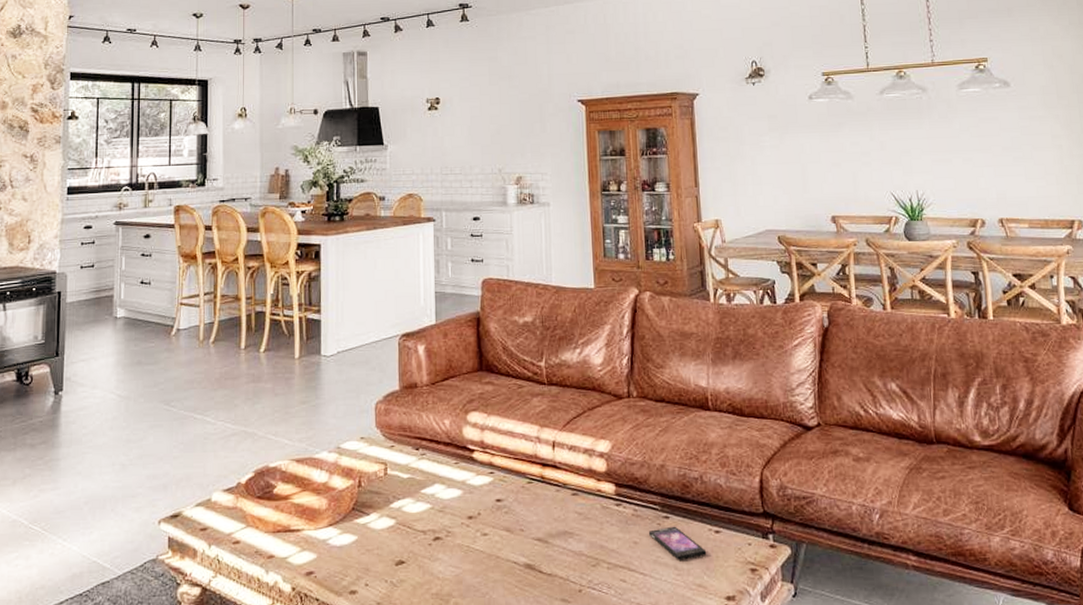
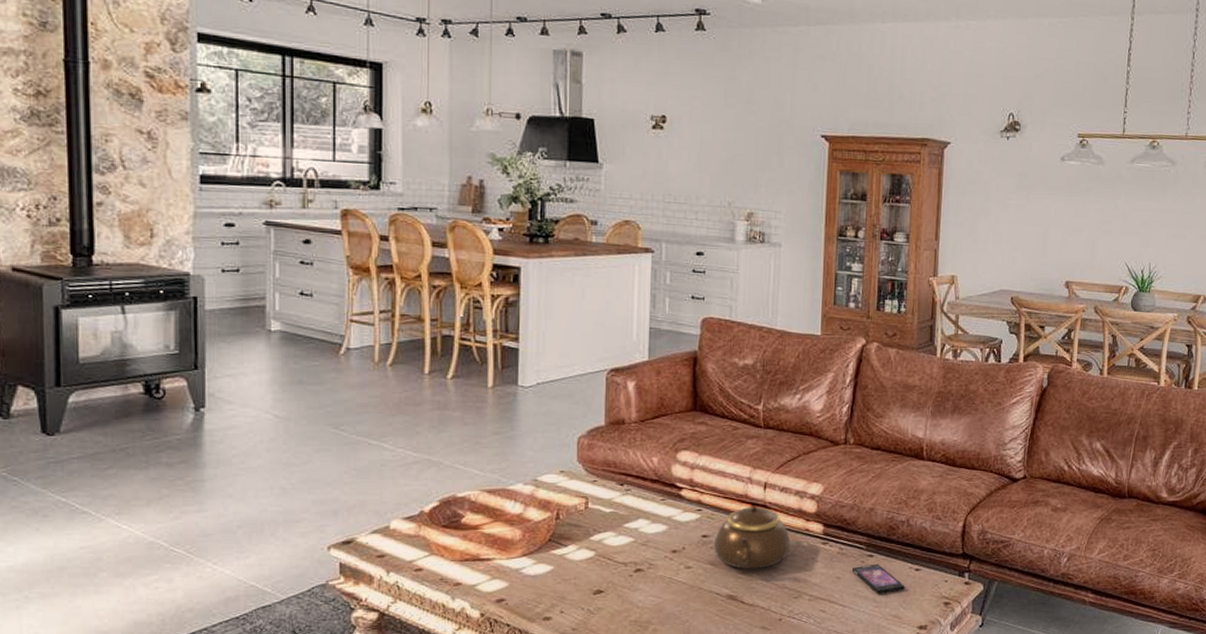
teapot: none [508,467,583,535] -> present [714,506,790,569]

